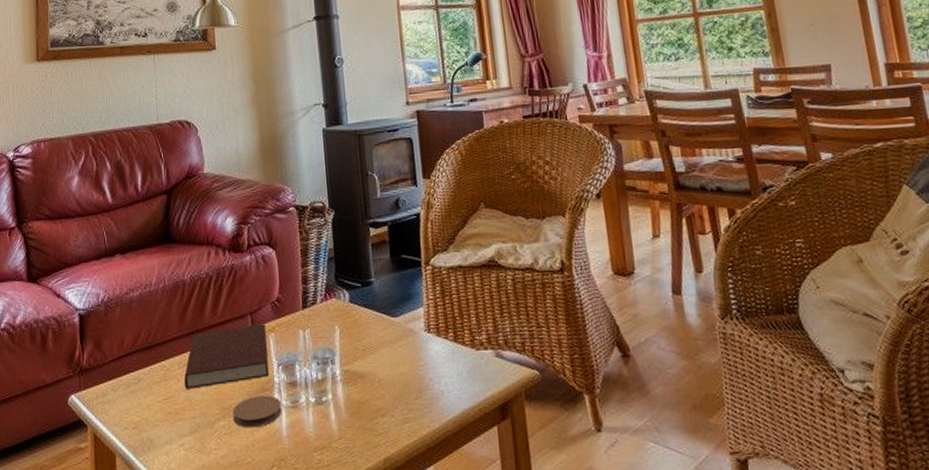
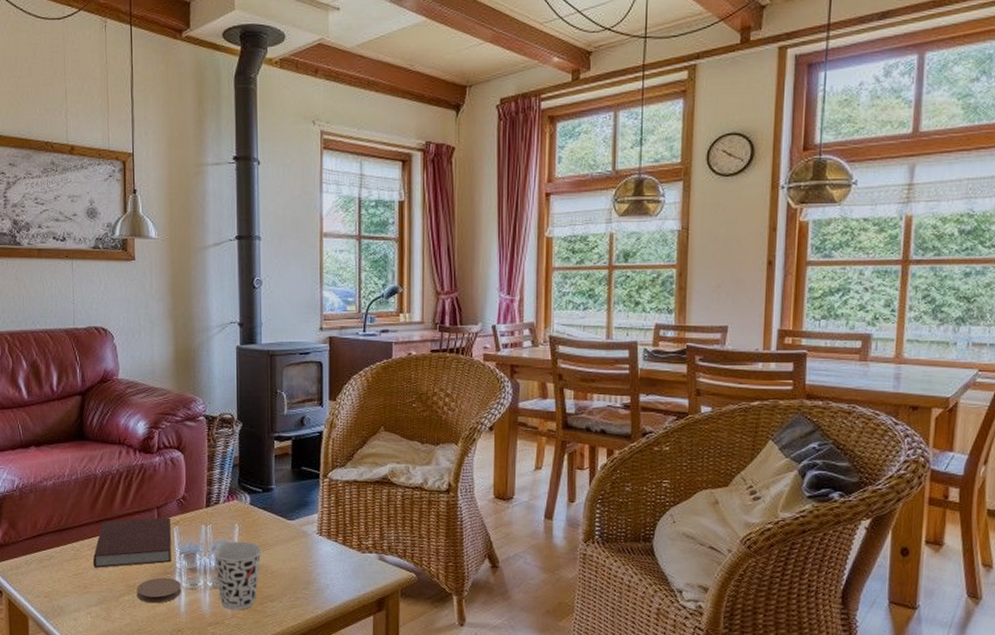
cup: none [313,346,367,430] -> present [213,541,262,610]

